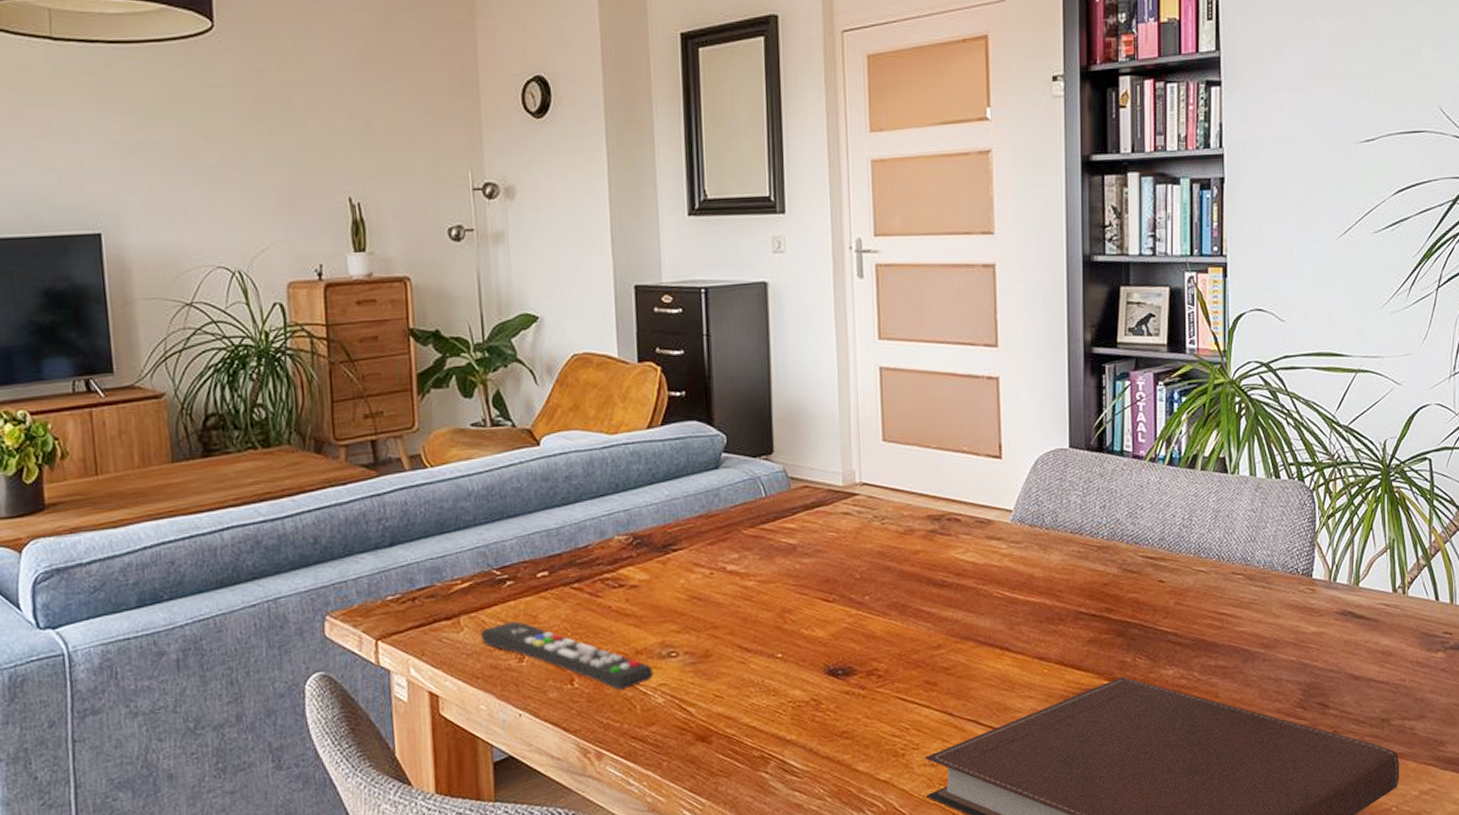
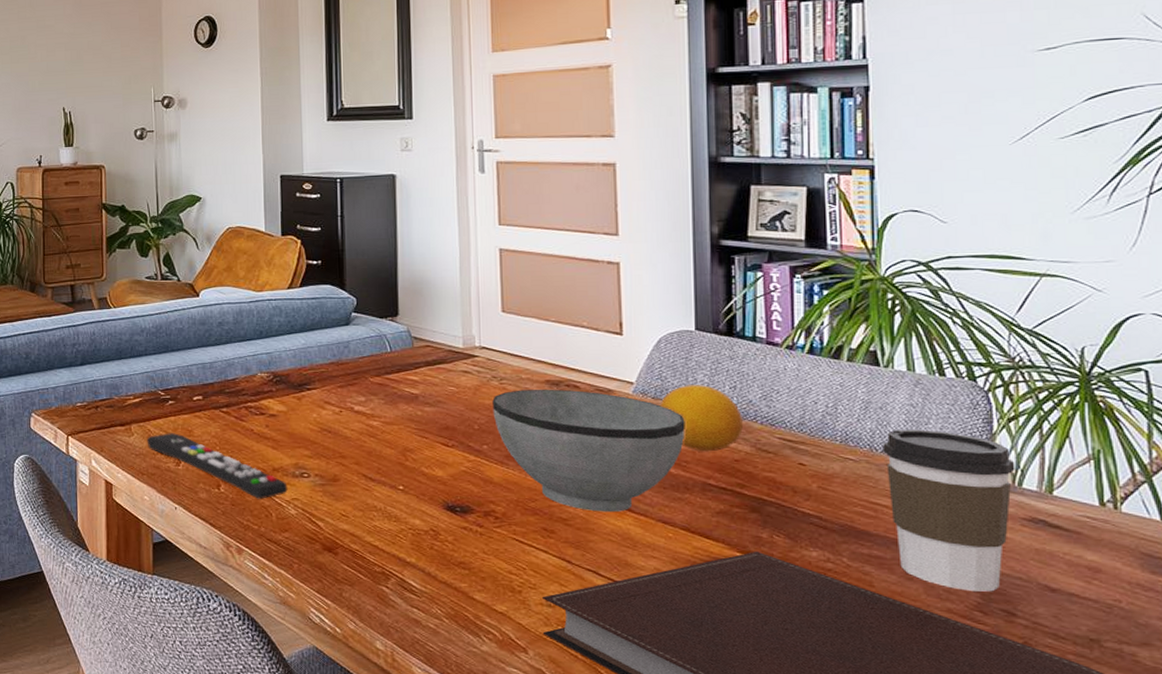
bowl: none [874,524,1060,656] -> present [492,389,686,513]
fruit: none [1036,506,1111,579] -> present [659,385,743,452]
coffee cup: none [1229,534,1332,690] -> present [883,429,1015,592]

